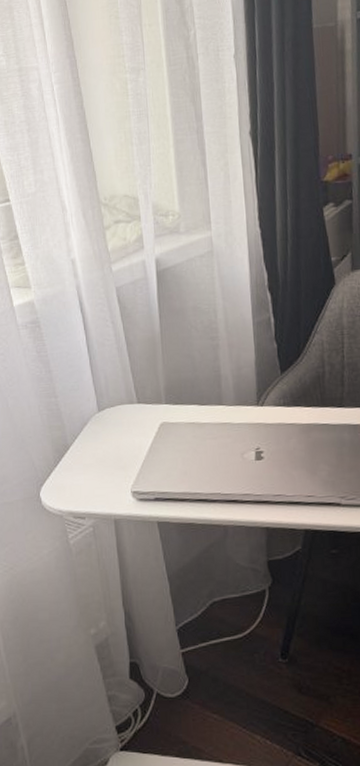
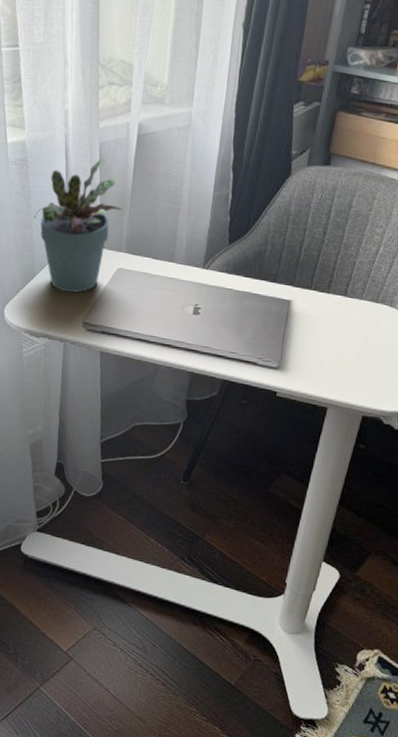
potted plant: none [56,304,154,461] -> present [34,158,122,293]

